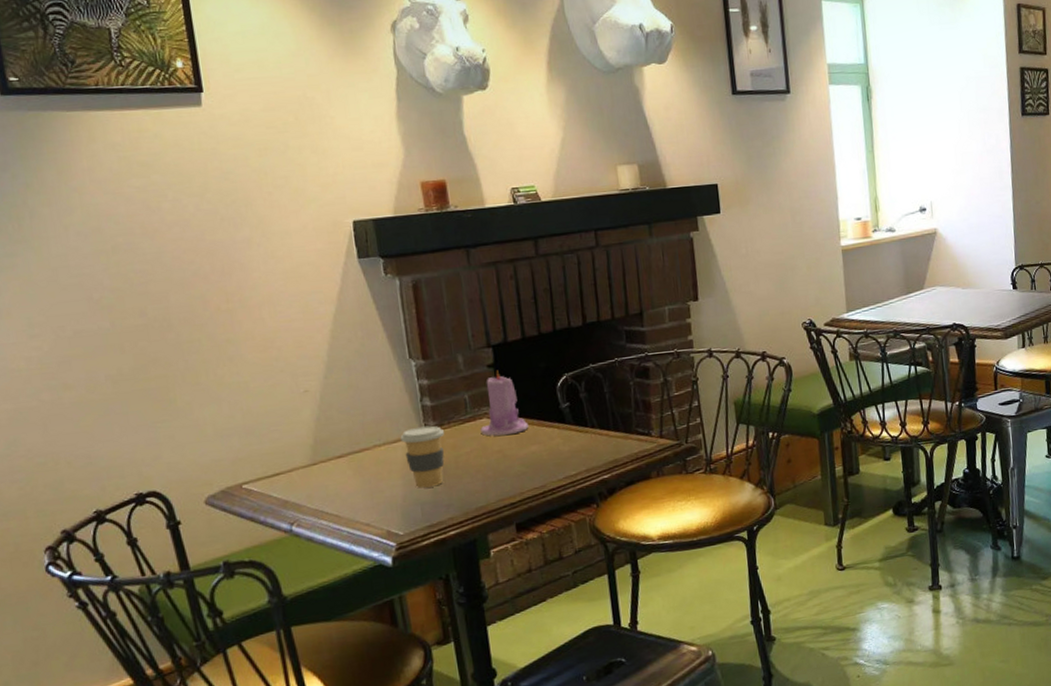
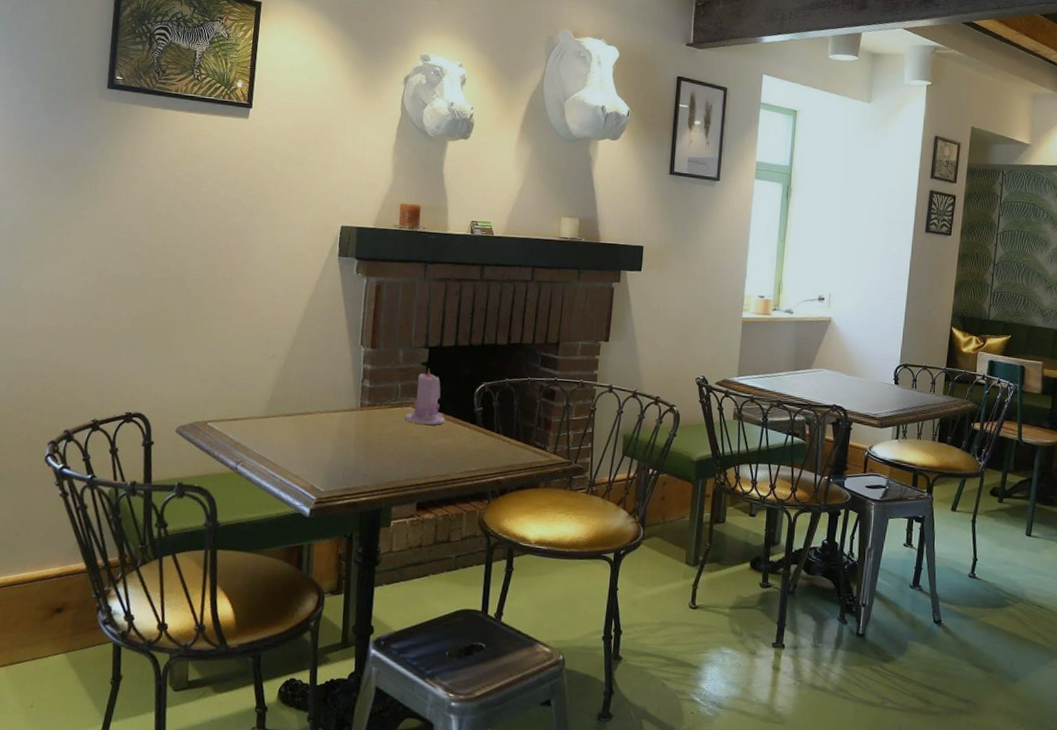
coffee cup: present [400,425,445,488] -> none [339,403,375,456]

